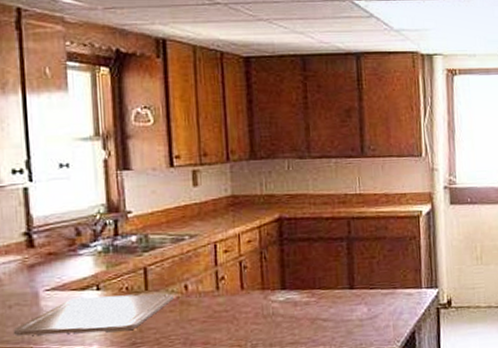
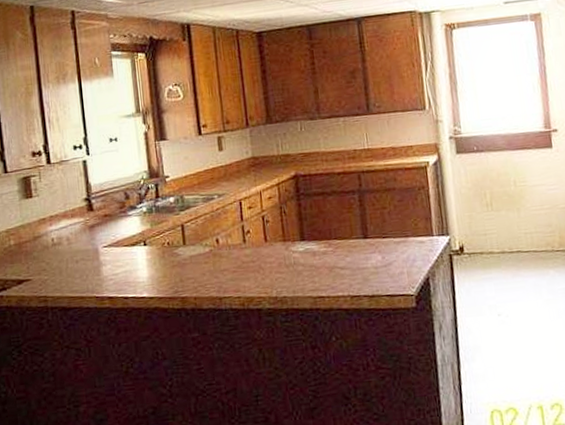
chopping board: present [13,293,174,336] -> none [80,247,208,286]

